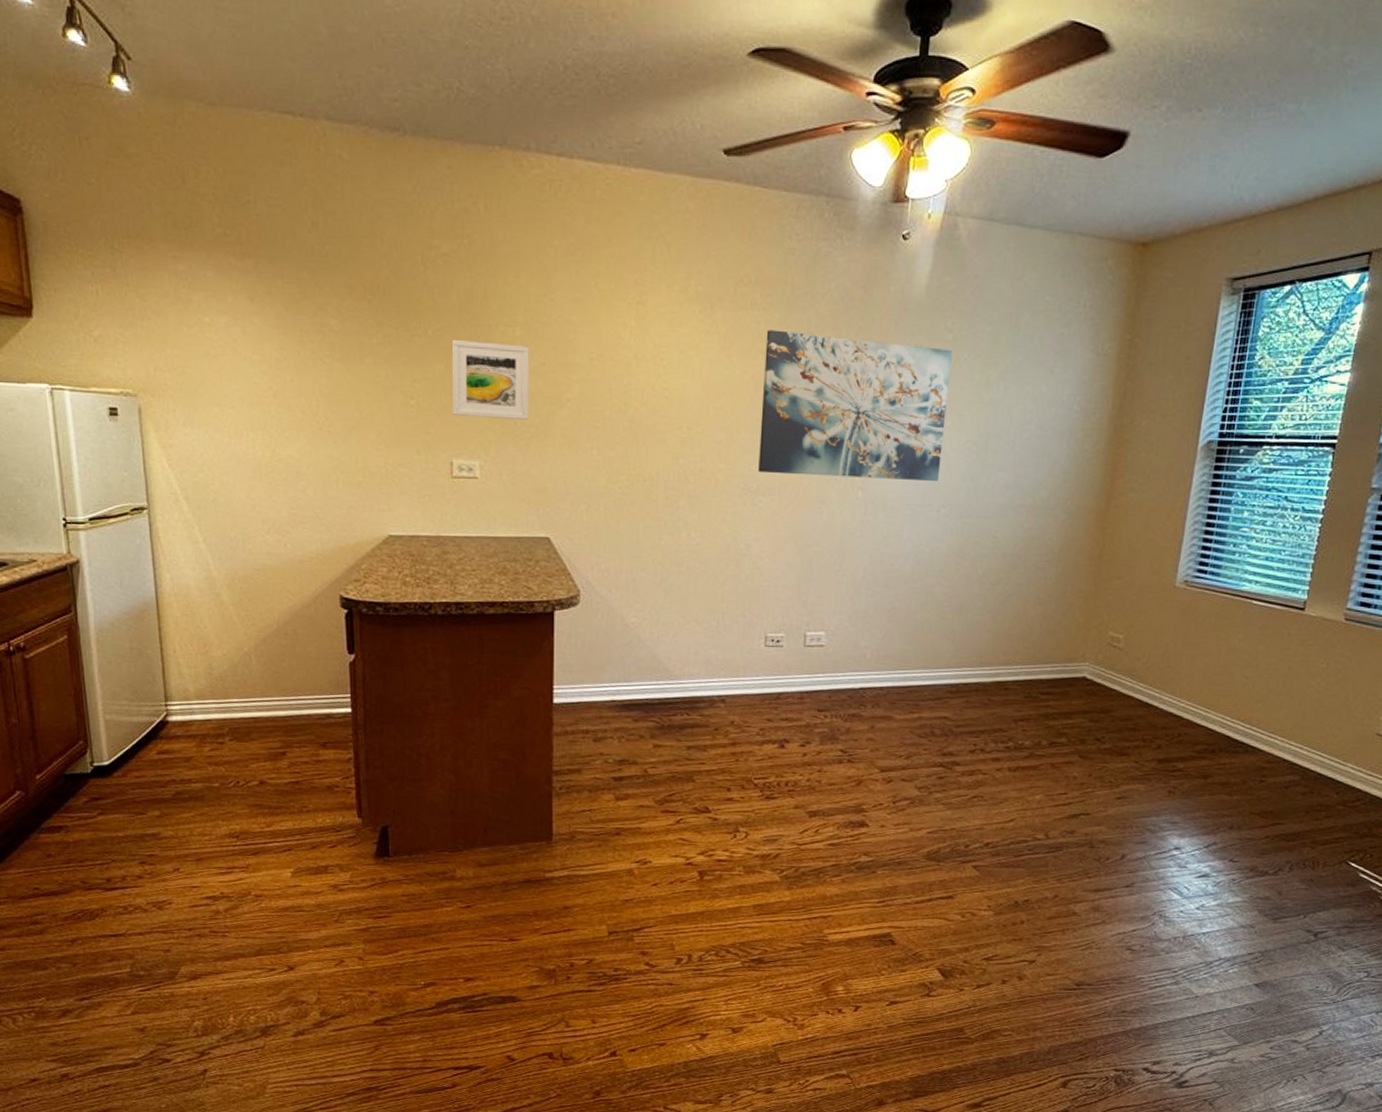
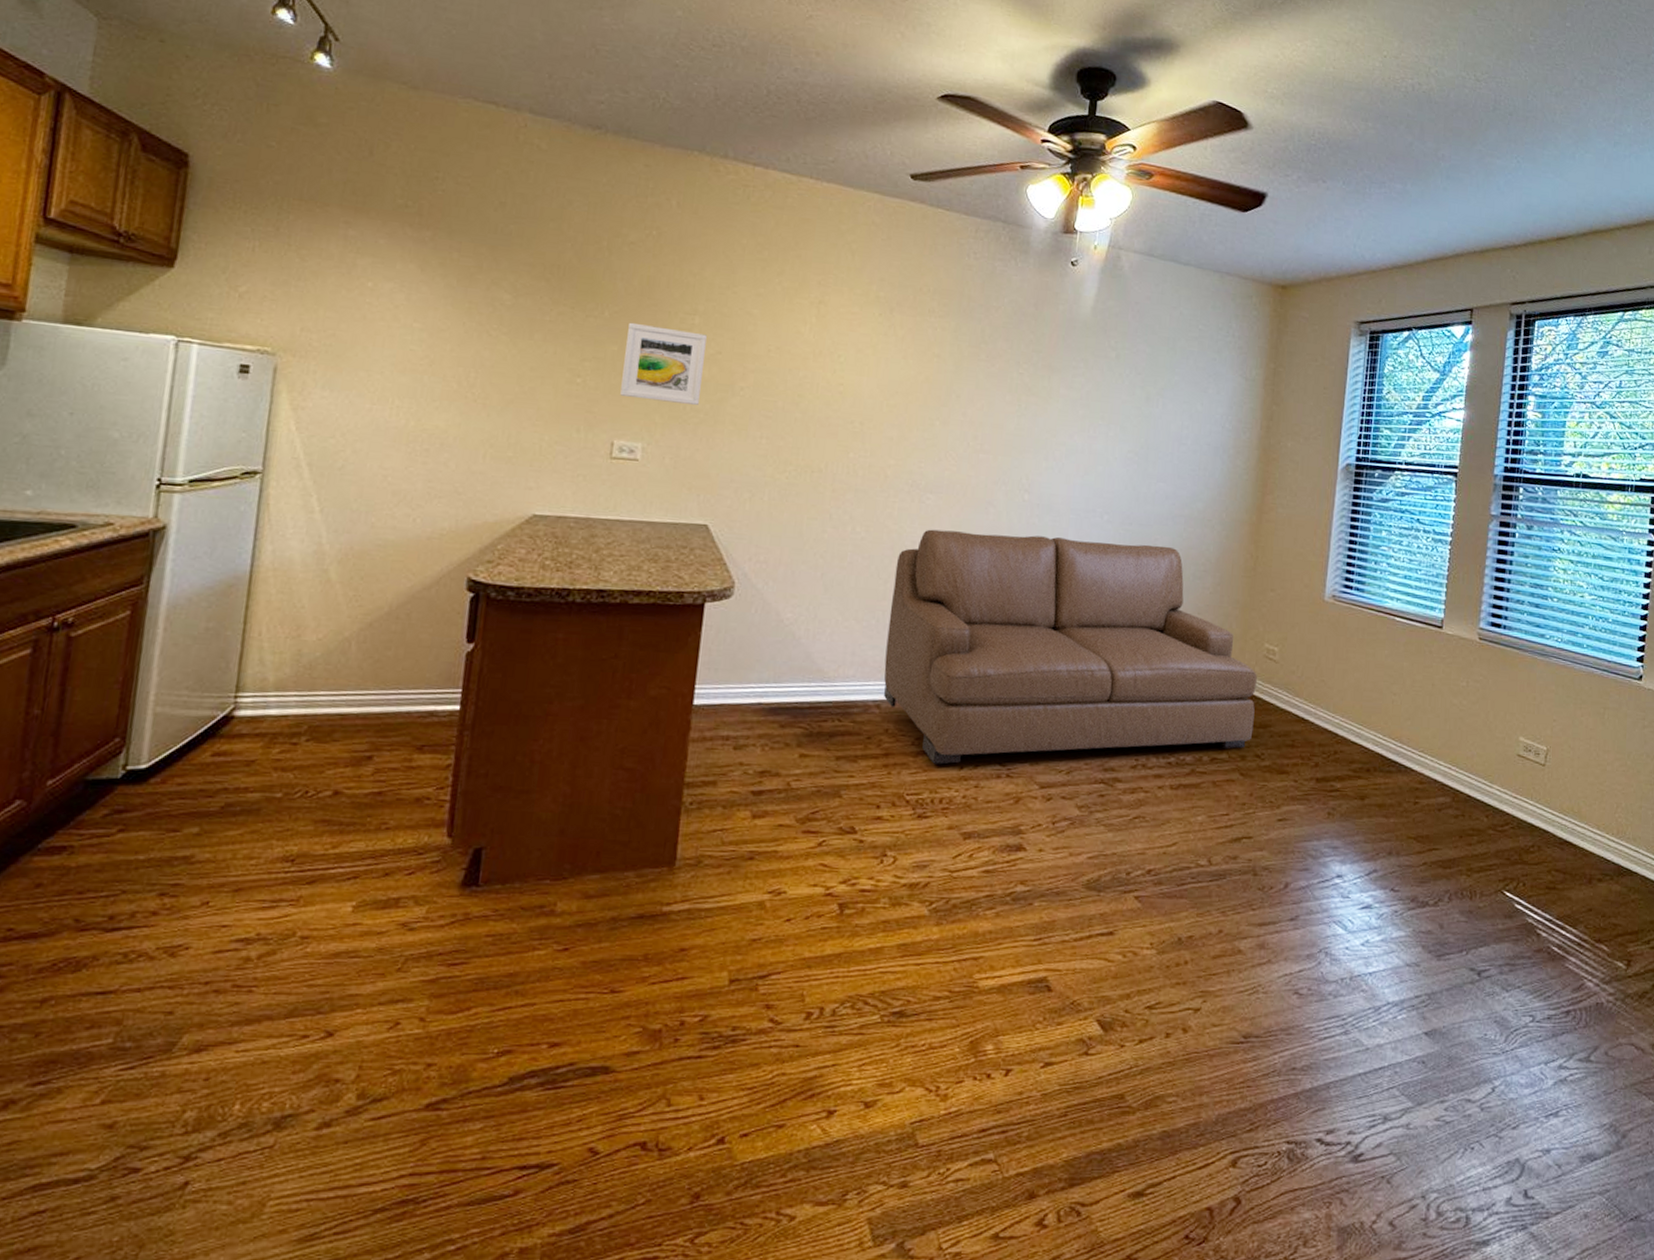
sofa: none [726,531,1100,752] -> present [884,529,1257,764]
wall art: present [758,329,952,481] -> none [928,336,1115,488]

